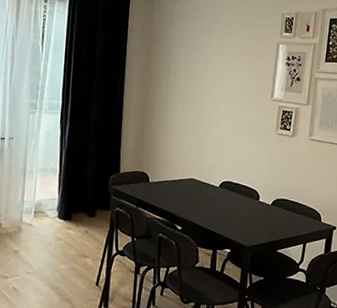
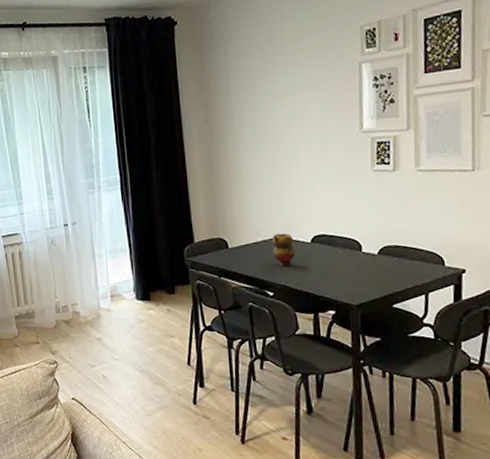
teapot: none [186,175,206,205] -> present [272,233,296,267]

